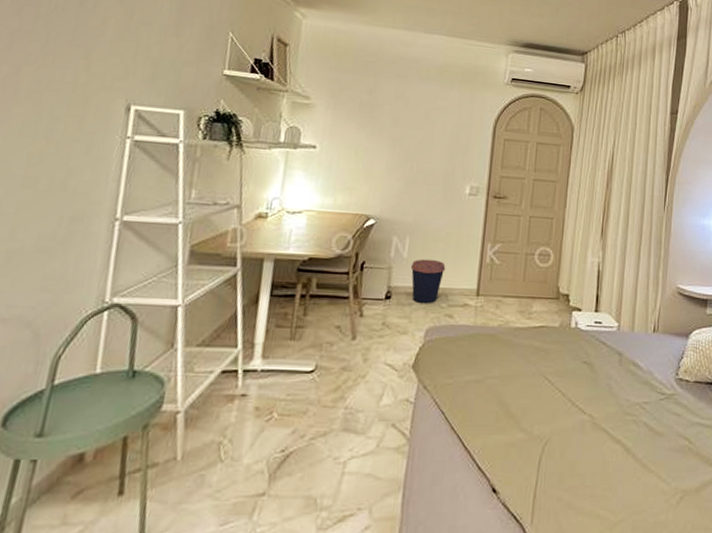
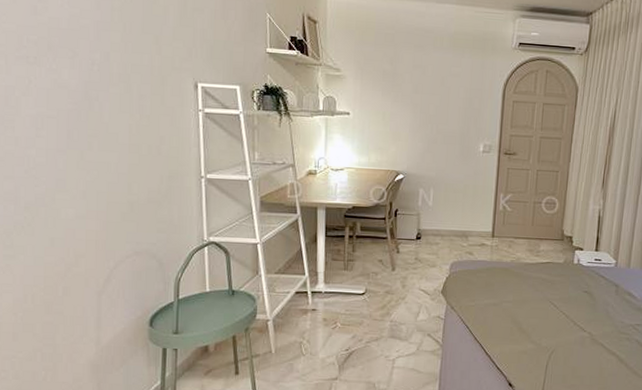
coffee cup: present [410,259,446,304] -> none [435,207,465,244]

